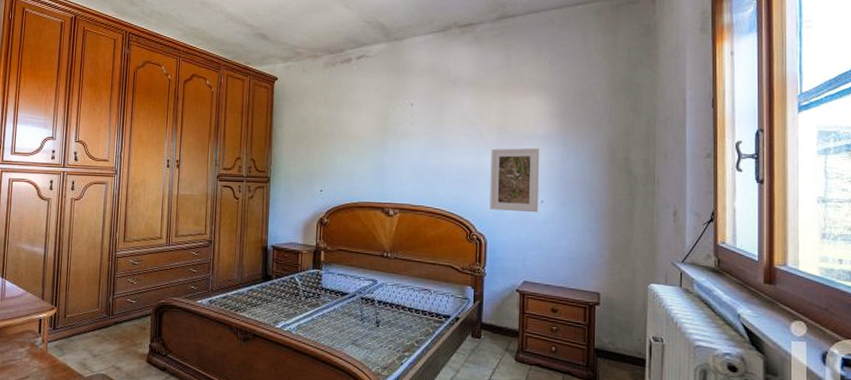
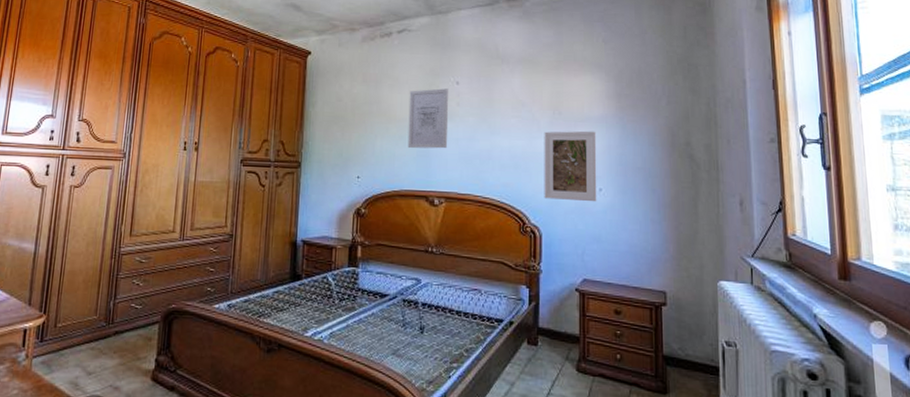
wall art: none [365,110,404,165] -> present [407,88,449,149]

